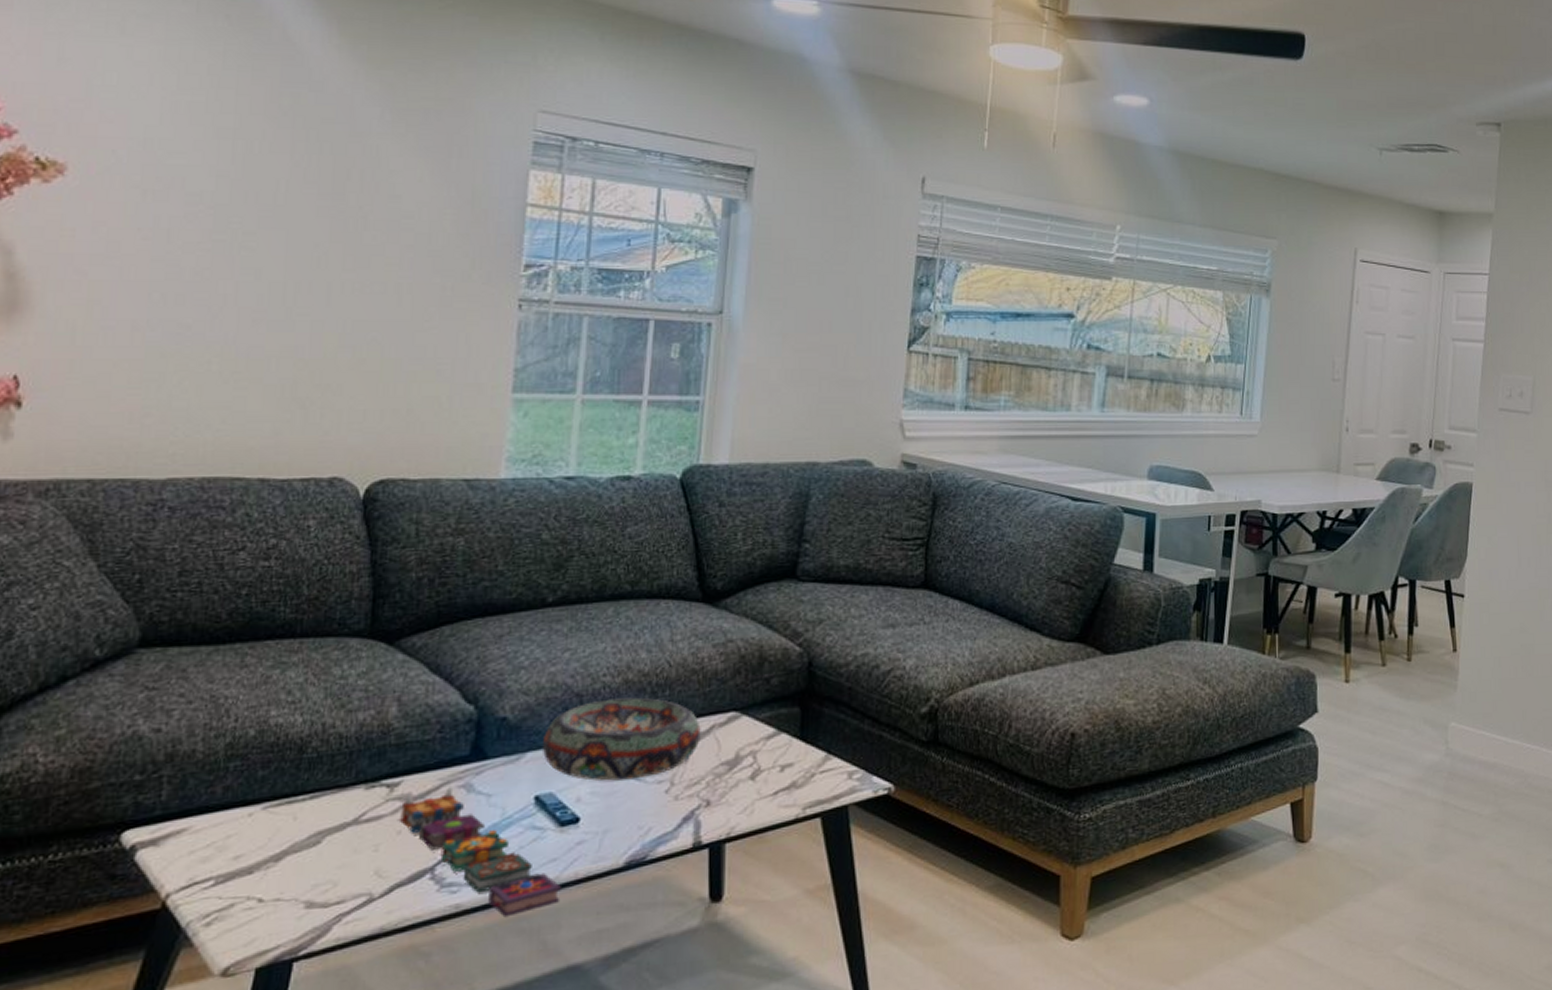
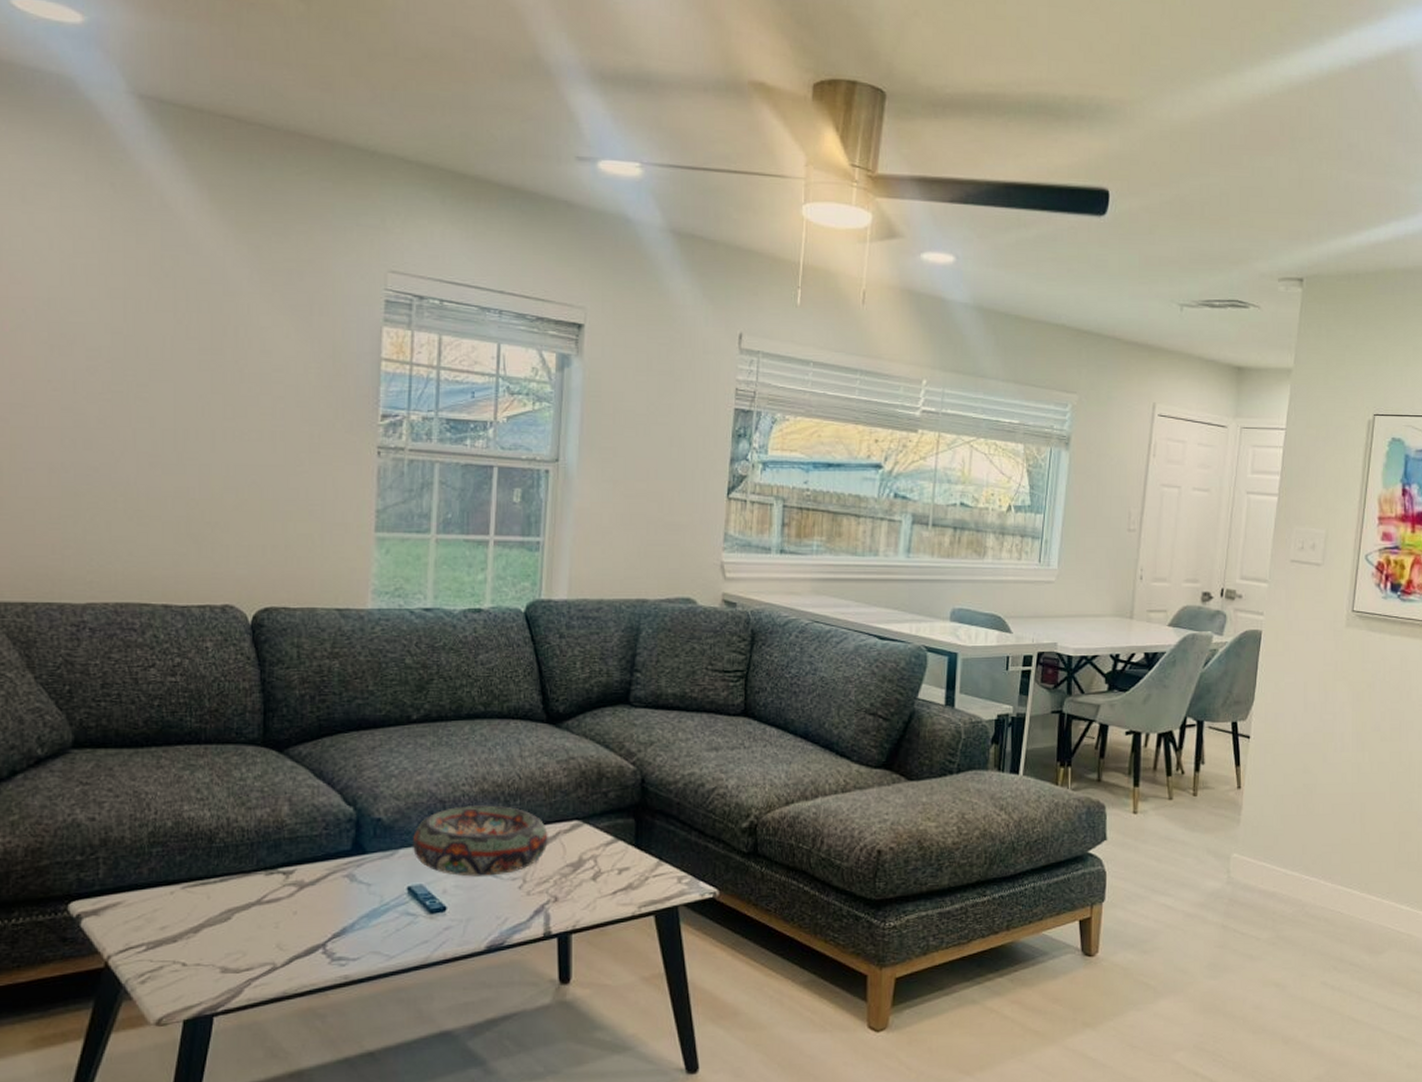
magic books: present [397,785,561,918] -> none [293,875,432,988]

